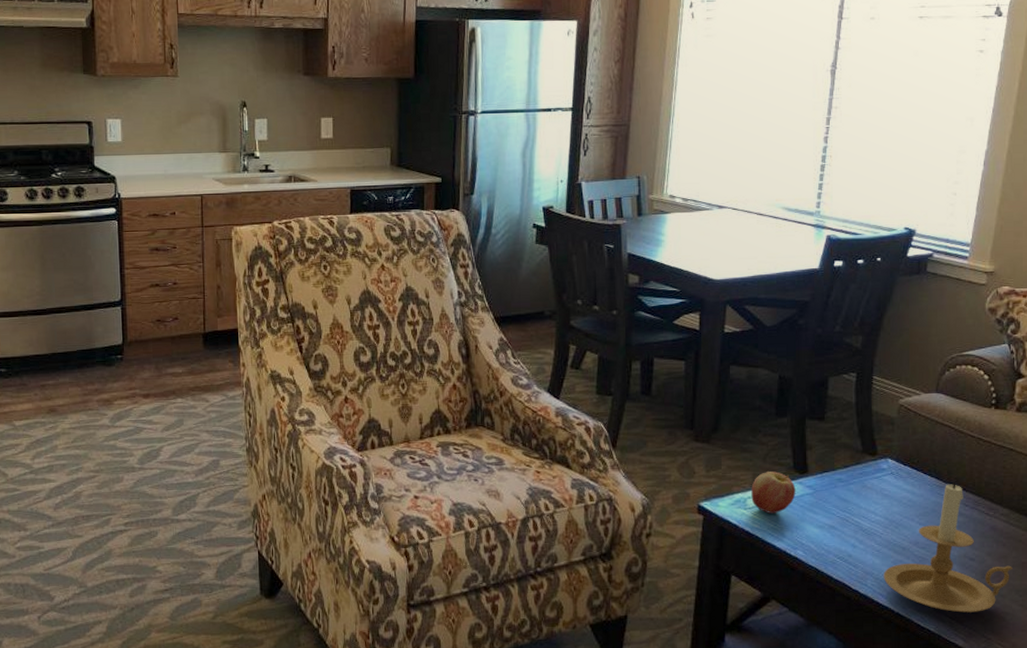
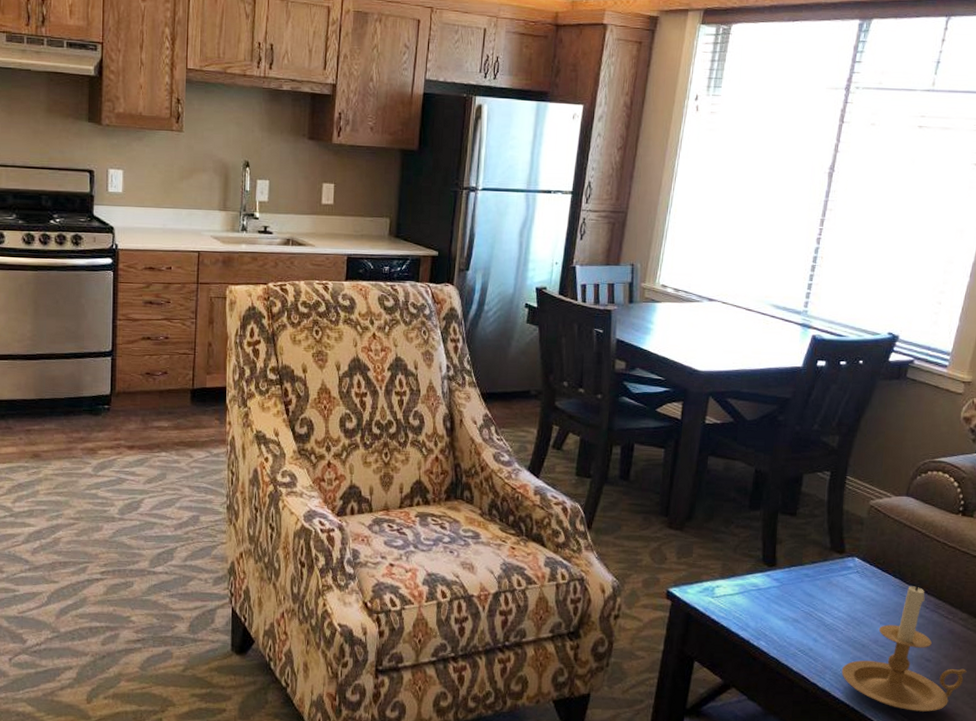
apple: present [751,471,796,515] -> none [719,562,763,604]

